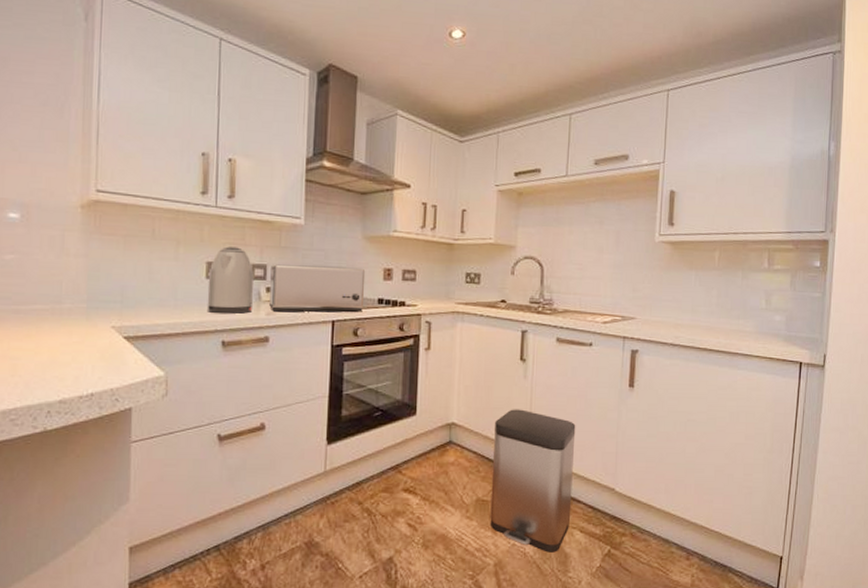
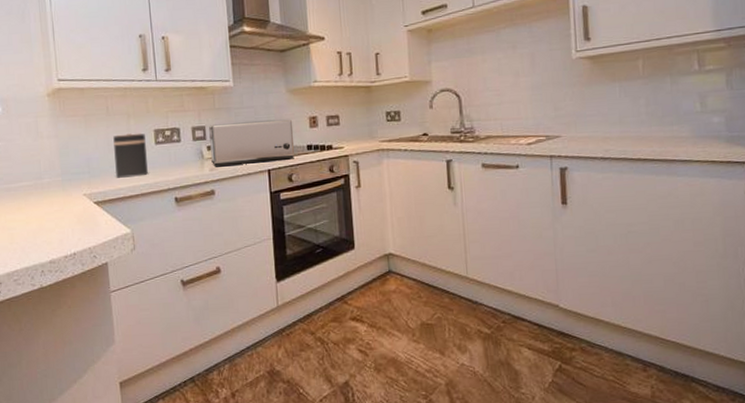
cylinder: none [153,262,195,313] -> present [113,133,148,178]
kettle: present [206,246,254,314] -> none [157,113,198,174]
pedal bin: present [490,409,576,553] -> none [431,235,517,371]

